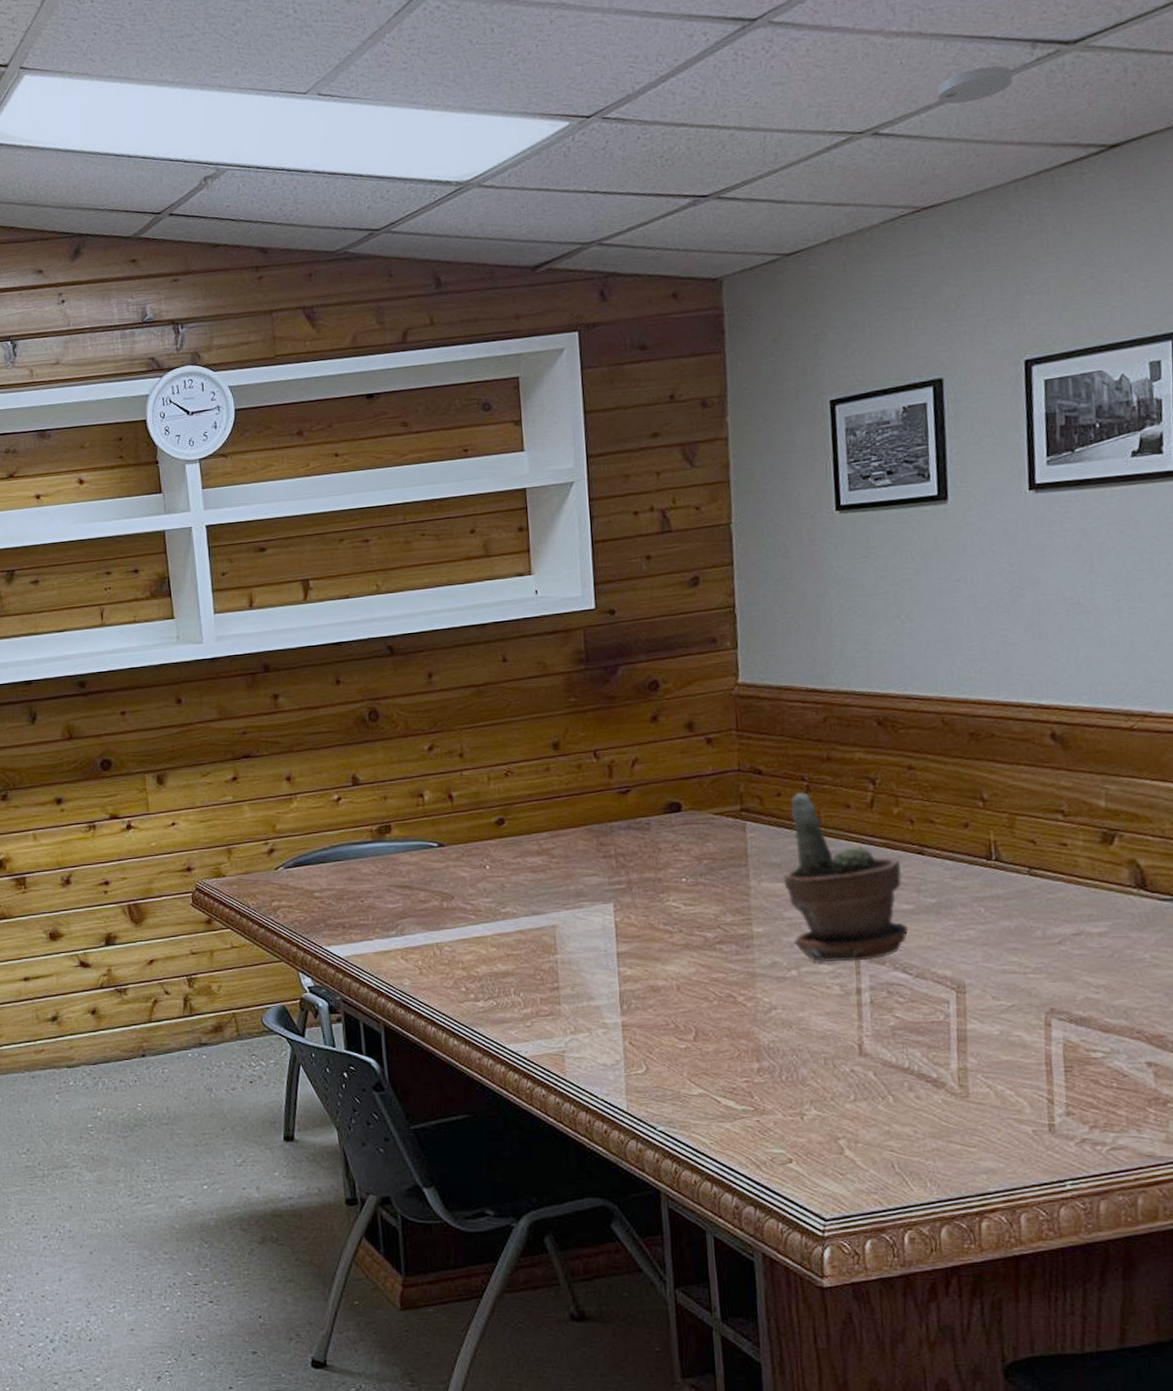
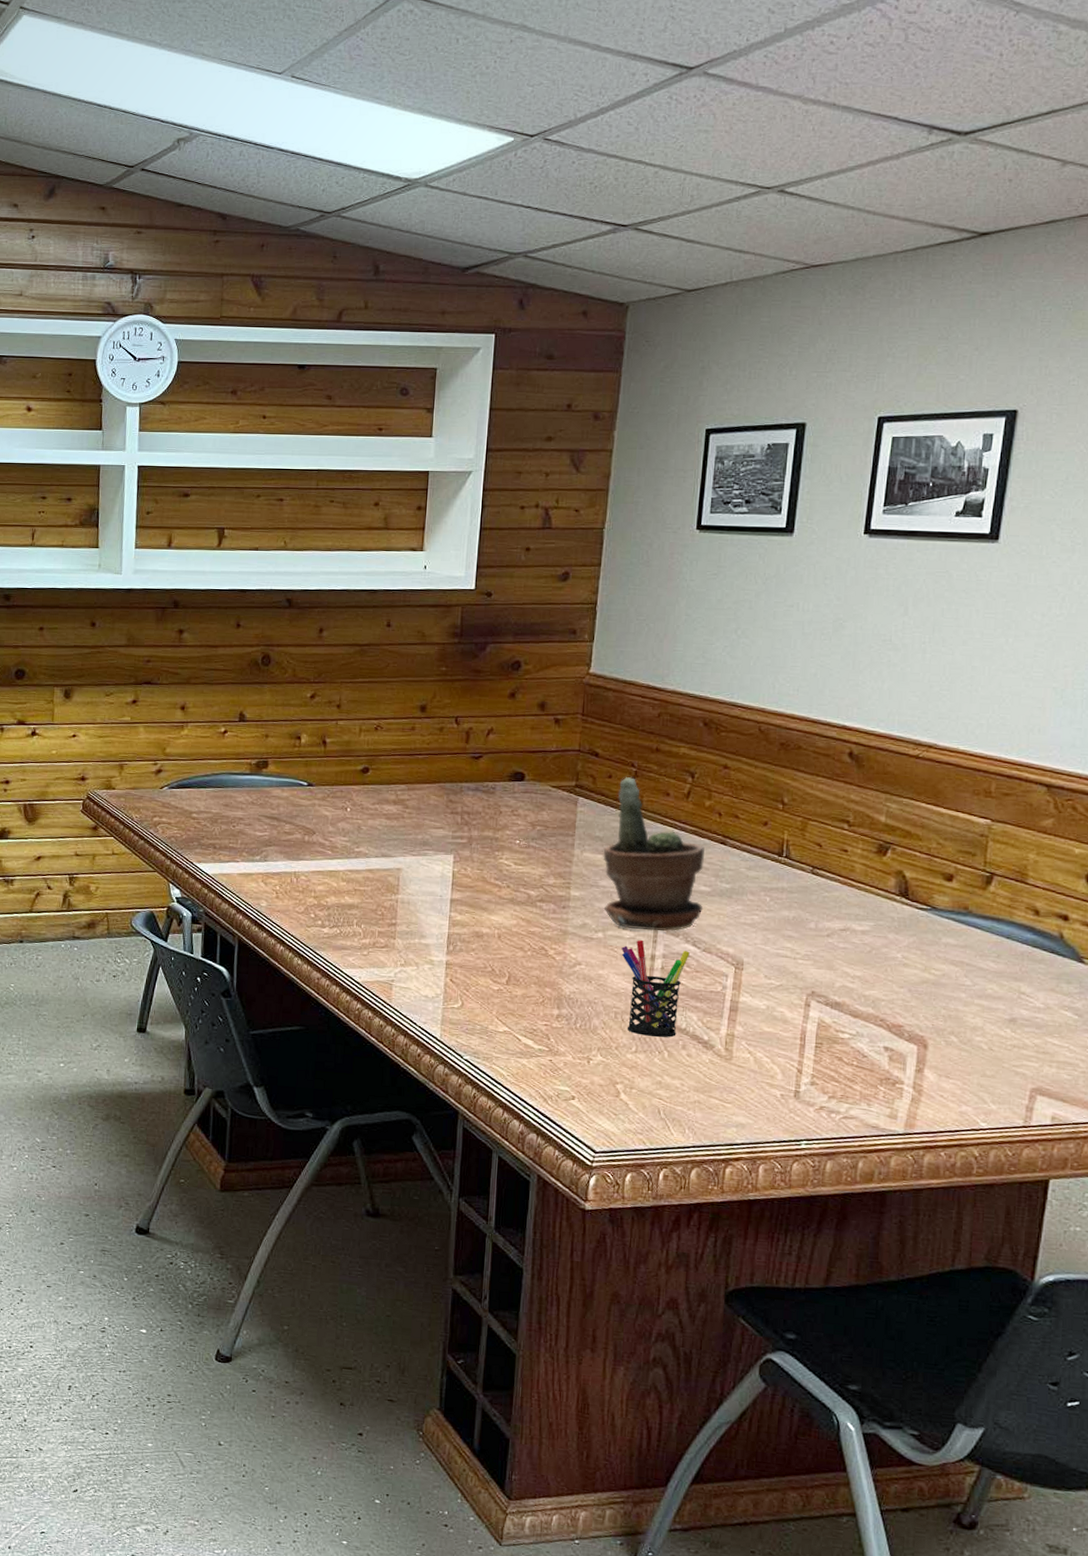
pen holder: none [821,974,901,1081] -> present [621,940,690,1038]
smoke detector: present [937,66,1013,104] -> none [840,144,908,174]

